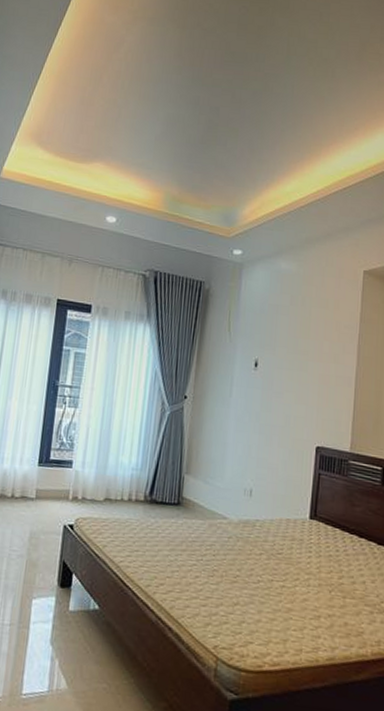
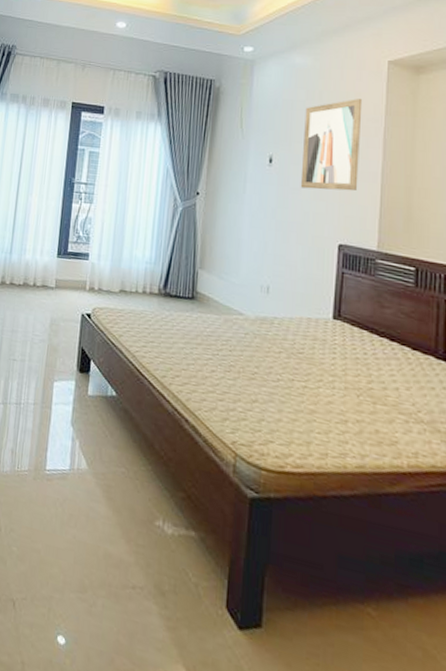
wall art: none [283,306,341,395] -> present [300,99,363,191]

